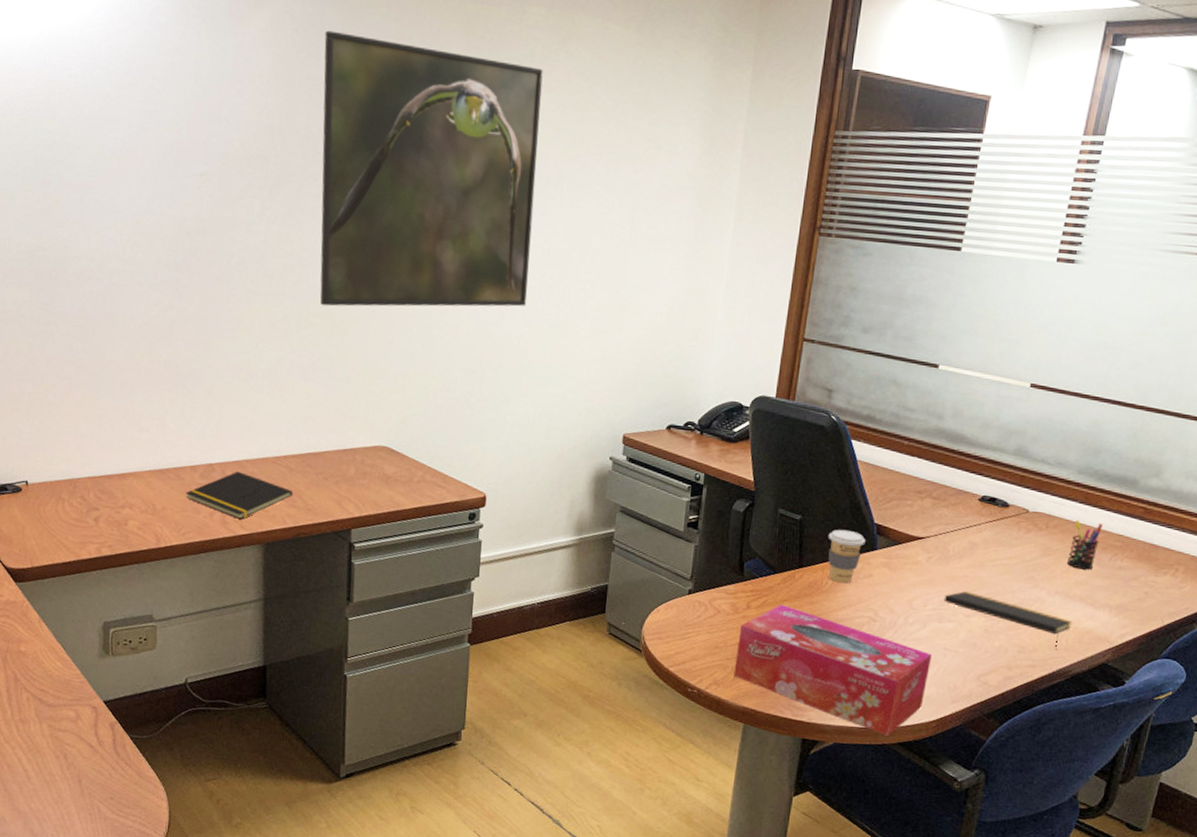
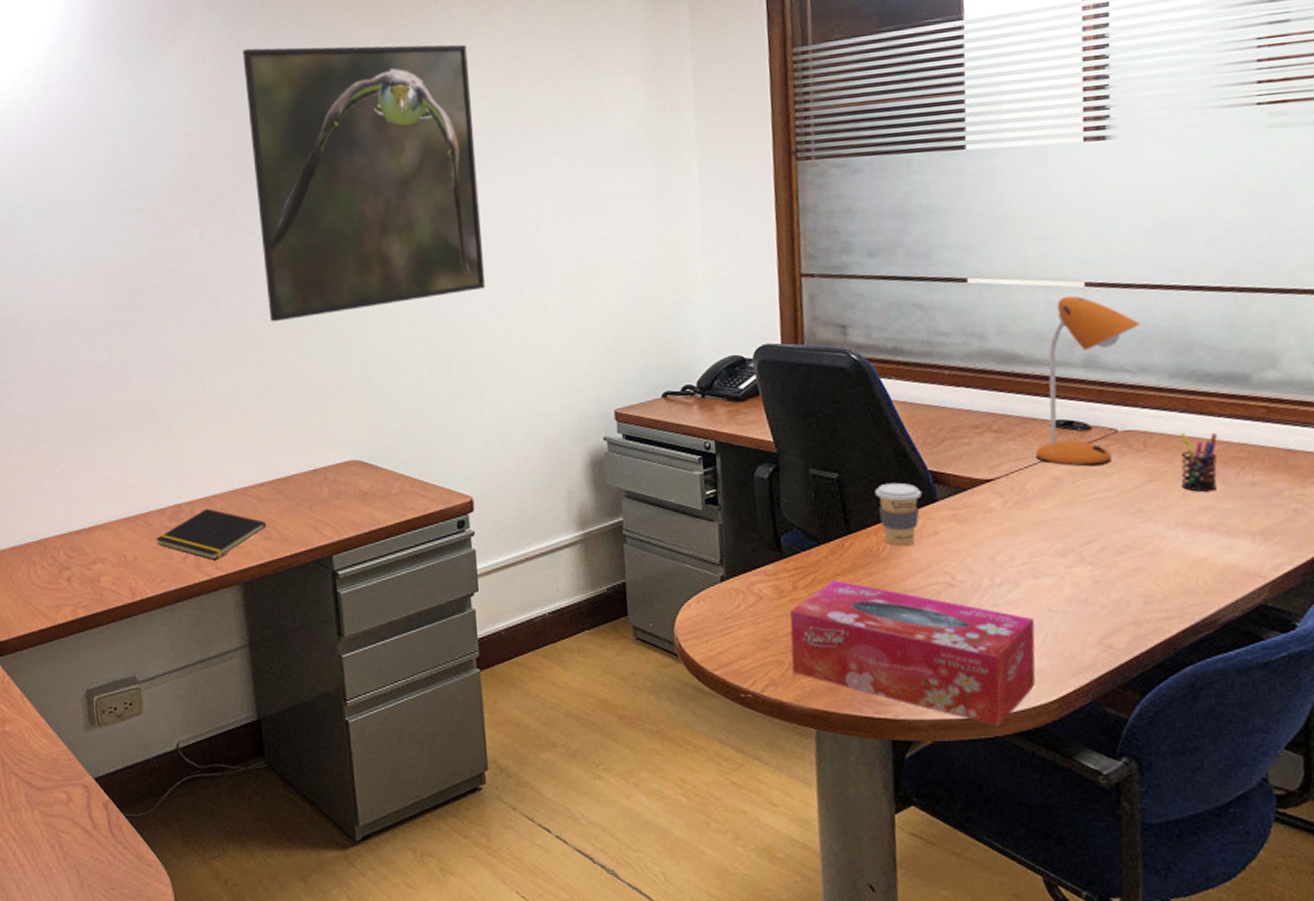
notepad: present [944,591,1073,648] -> none [1033,537,1207,592]
desk lamp: none [961,392,1067,538] -> present [1035,295,1141,467]

